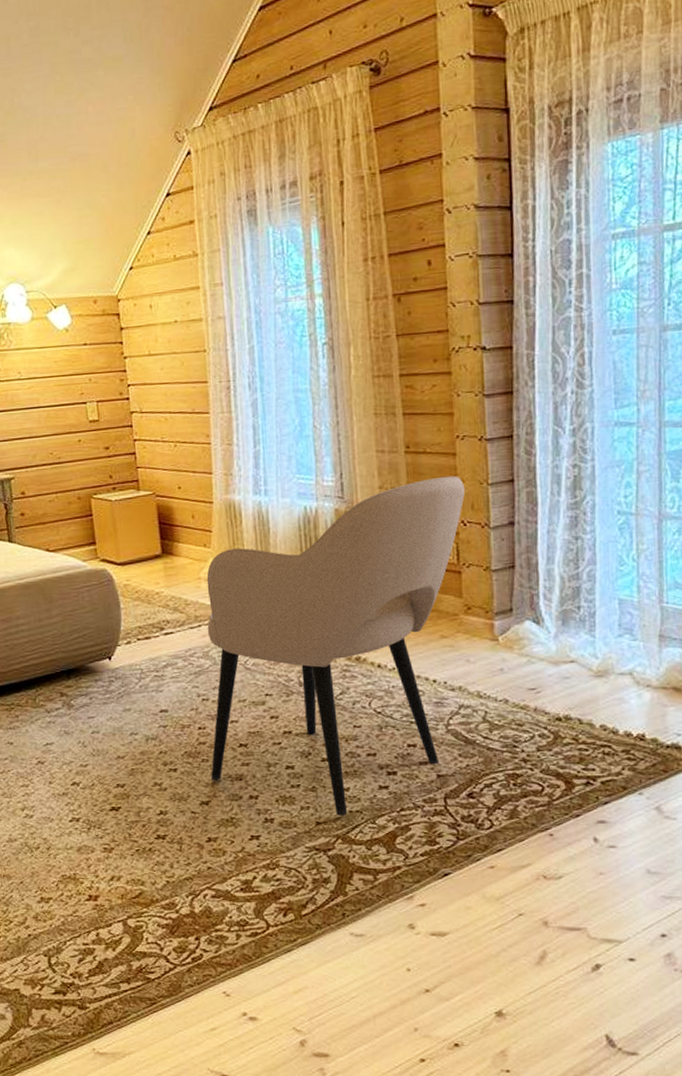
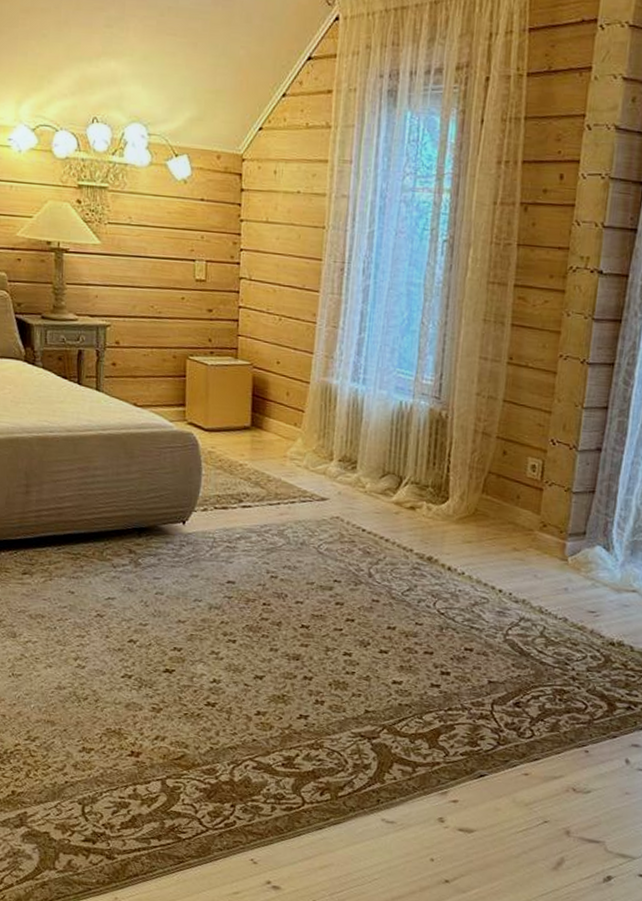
armchair: present [206,475,466,816] -> none [269,393,560,708]

